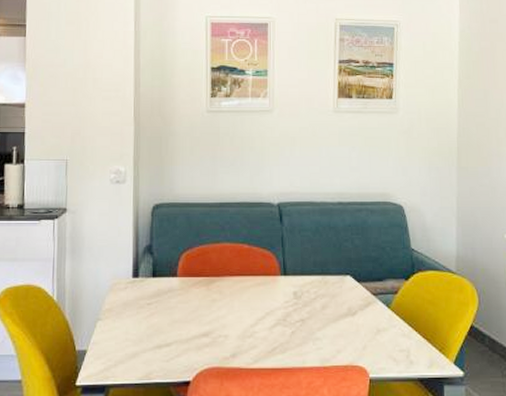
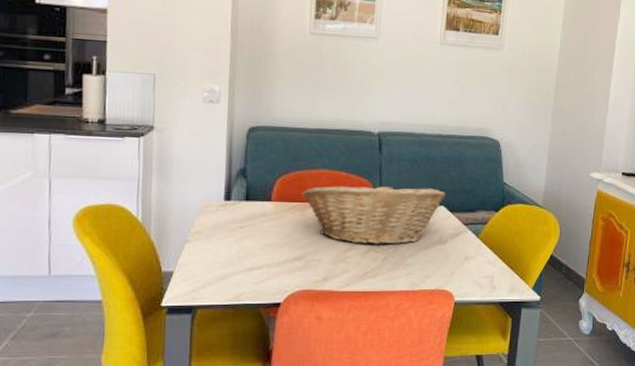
fruit basket: none [207,251,352,320] -> present [302,180,446,246]

